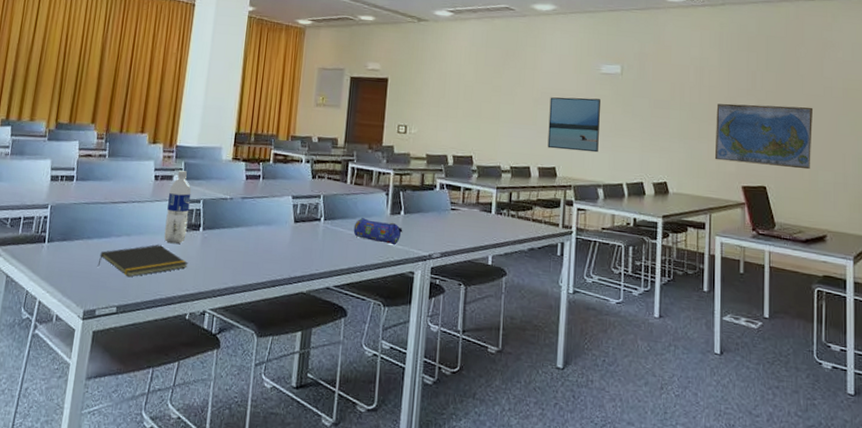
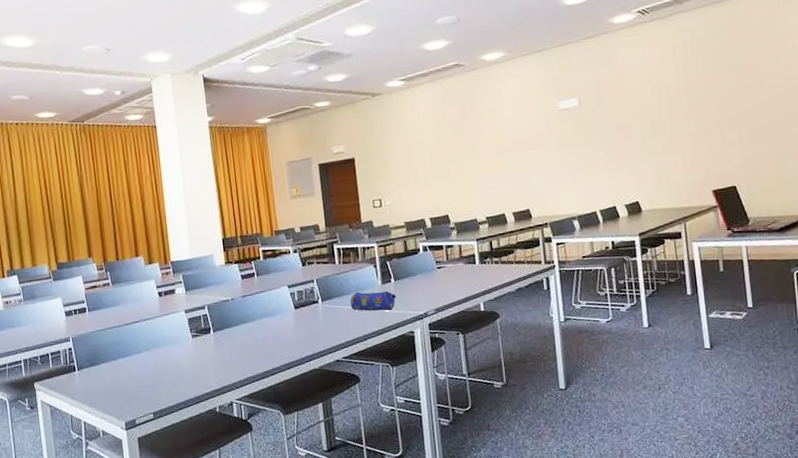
notepad: present [97,245,189,277] -> none [127,353,208,387]
water bottle: present [164,170,192,244] -> none [174,283,200,350]
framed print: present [547,97,600,153] -> none [513,135,568,193]
world map: present [714,103,814,170] -> none [677,99,777,171]

